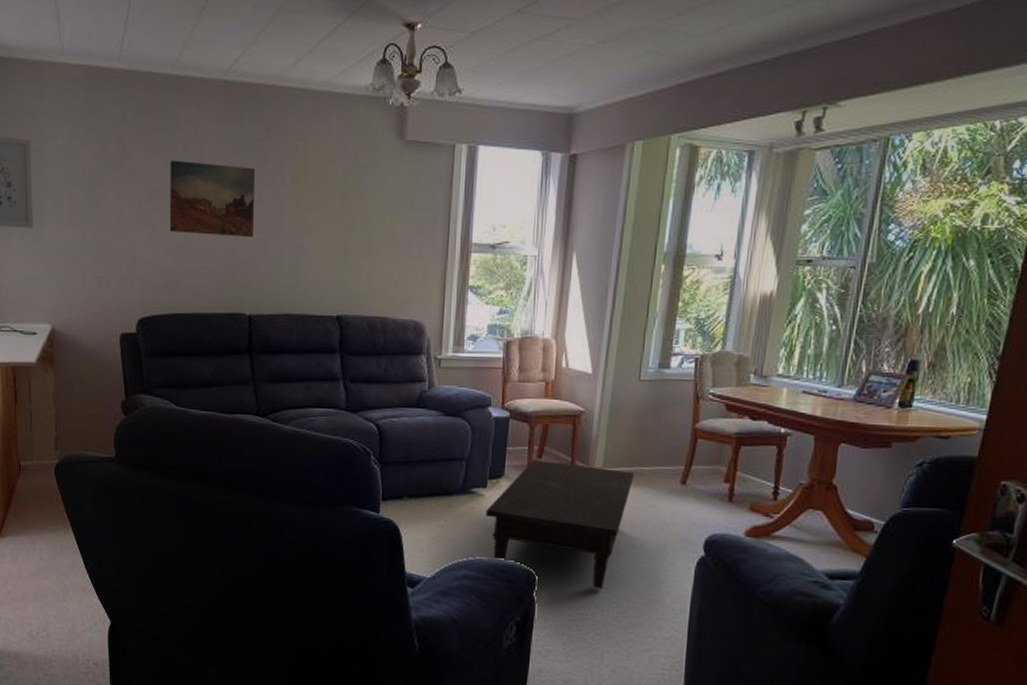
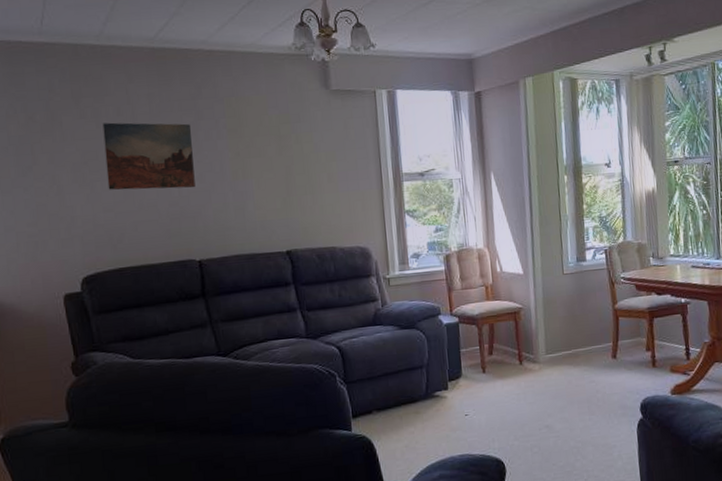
coffee table: present [485,459,635,589] -> none [450,354,574,465]

